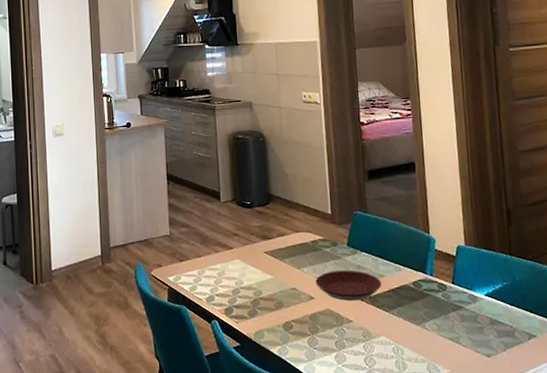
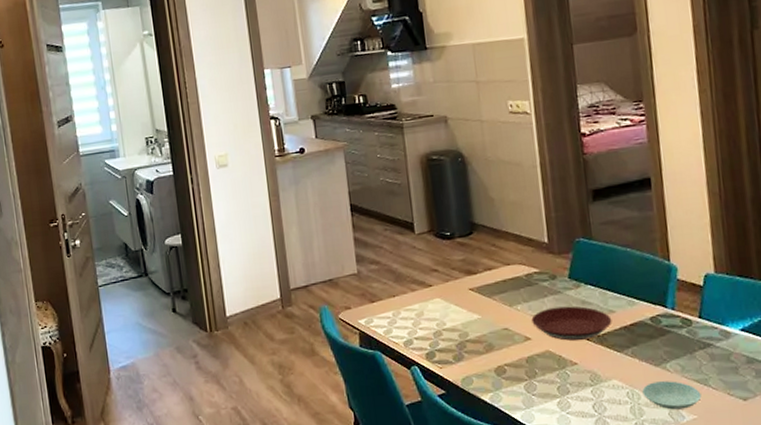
saucer: none [405,338,454,365] -> present [642,381,702,410]

